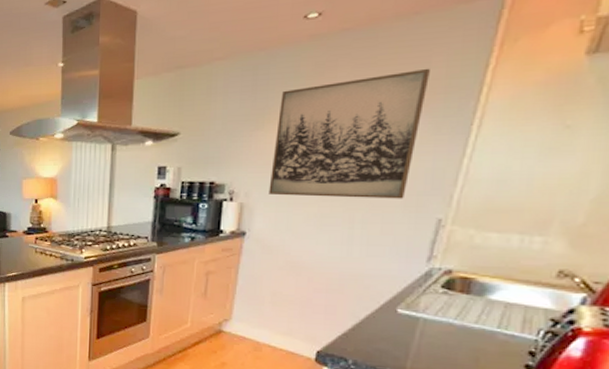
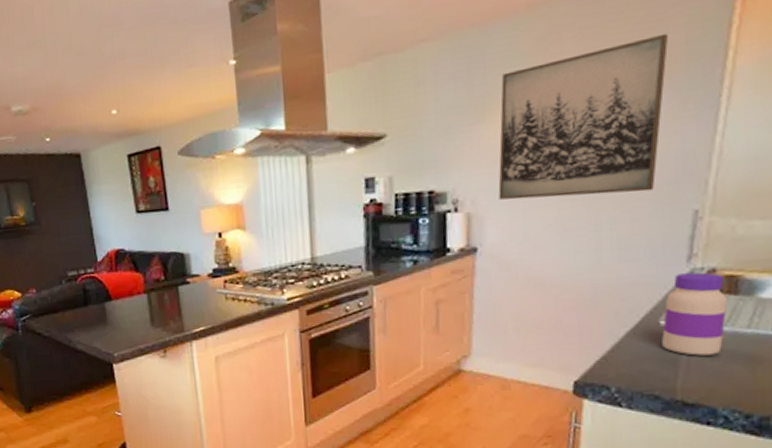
jar: none [397,271,460,343] -> present [662,272,728,356]

